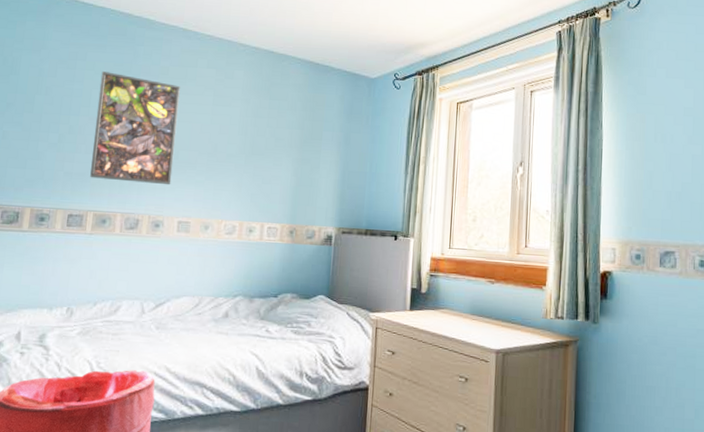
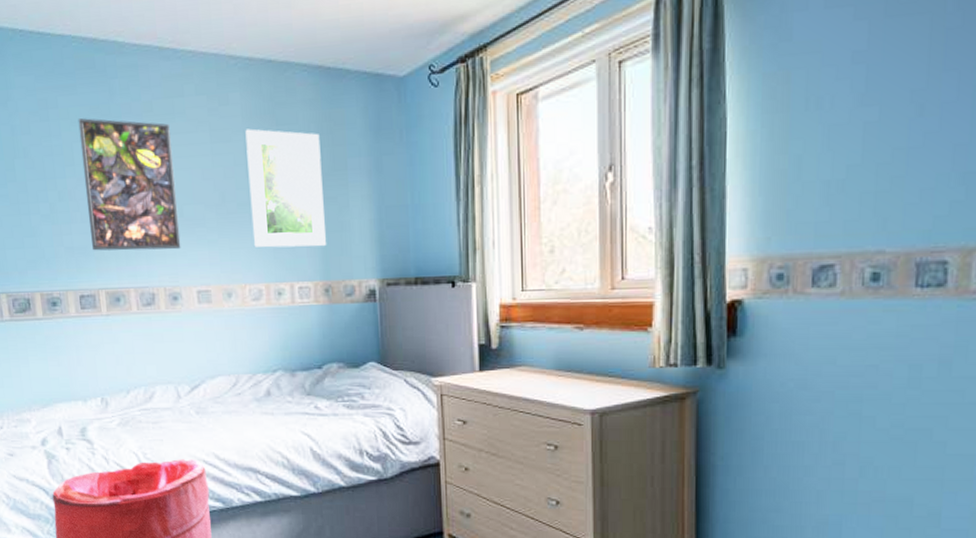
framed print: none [235,99,303,197] -> present [245,128,327,248]

